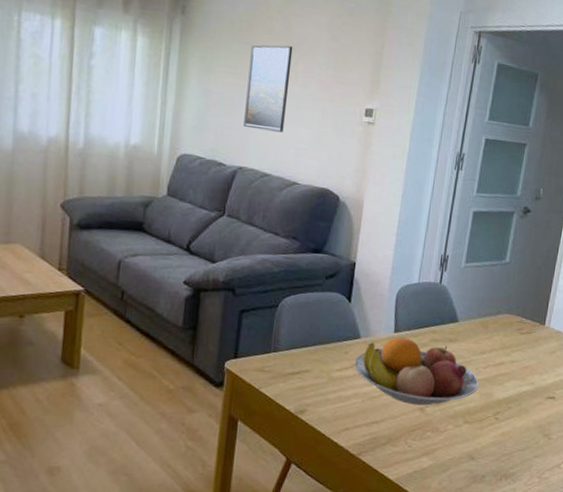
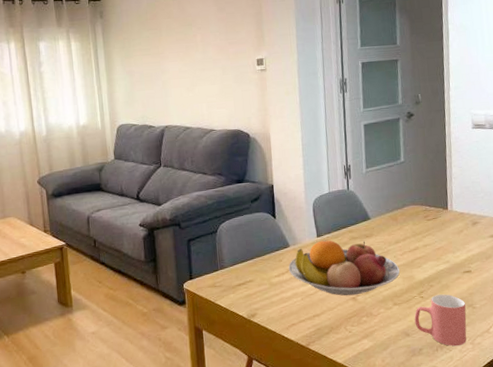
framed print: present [244,45,293,133] -> none [157,23,195,94]
mug: none [483,418,541,478] -> present [414,294,467,347]

